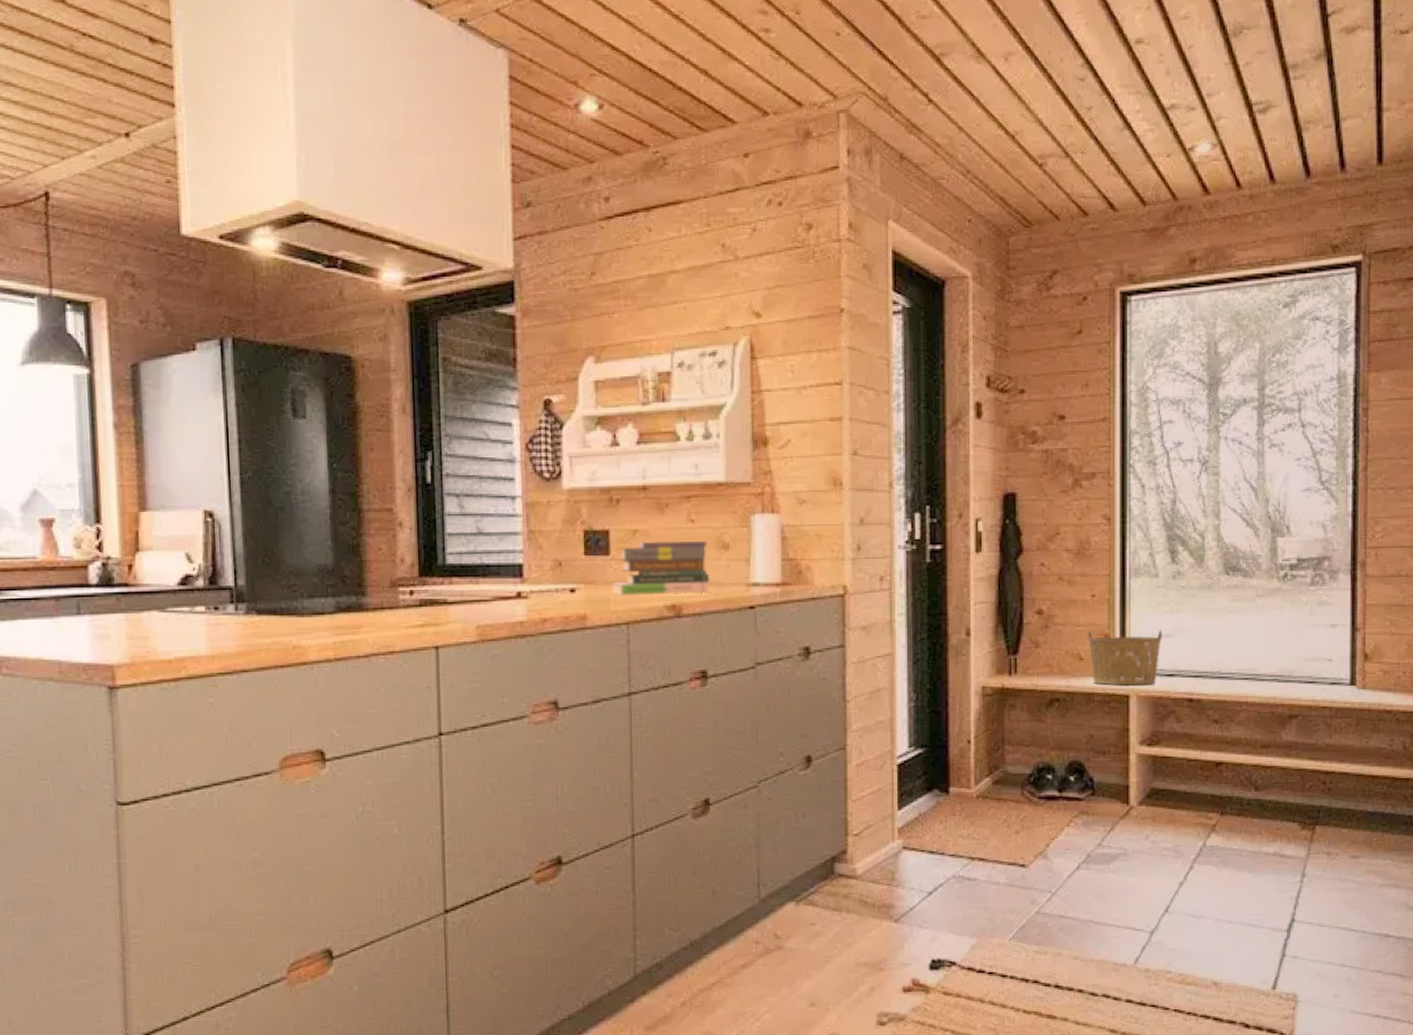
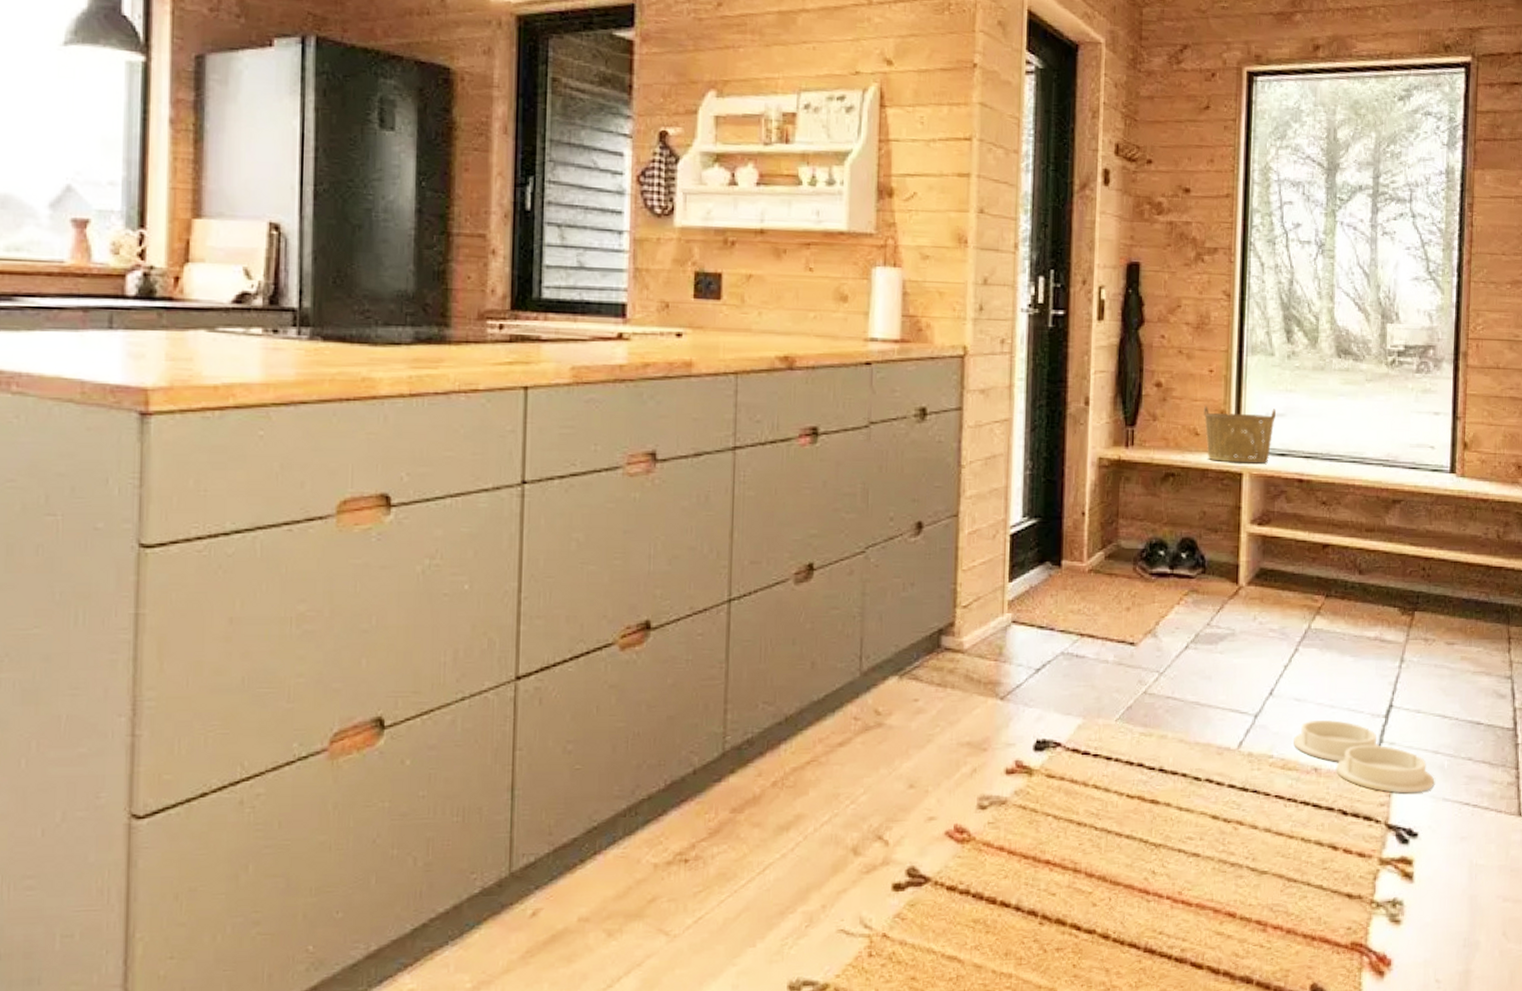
books: present [611,541,711,596] -> none [721,288,827,346]
pet bowl: none [1192,935,1342,1006] -> present [1294,720,1435,794]

